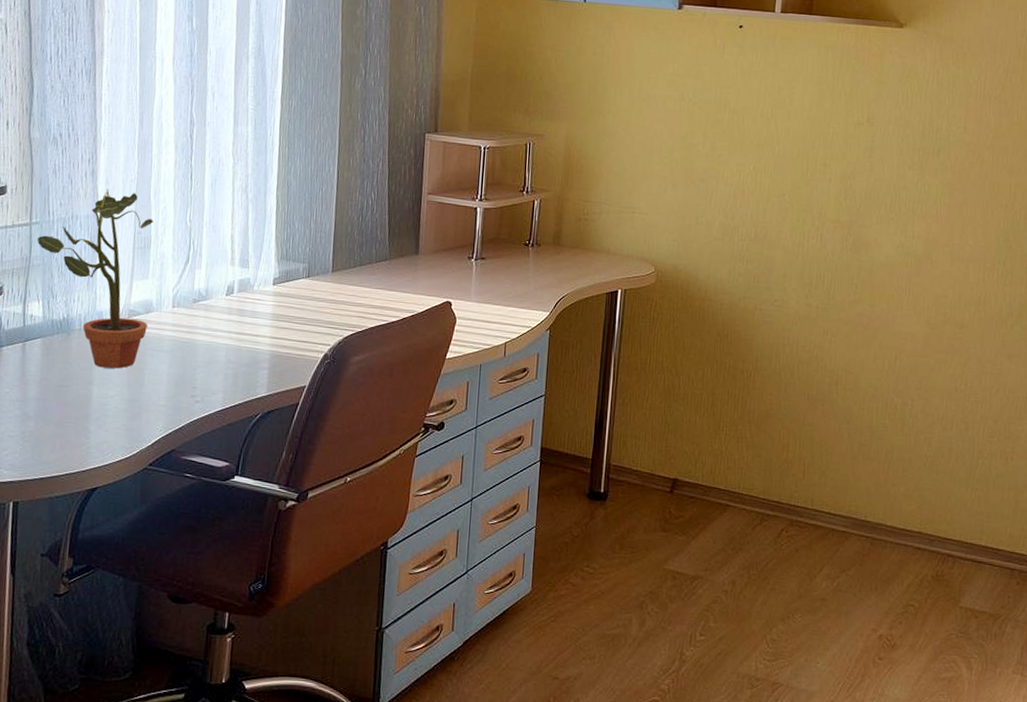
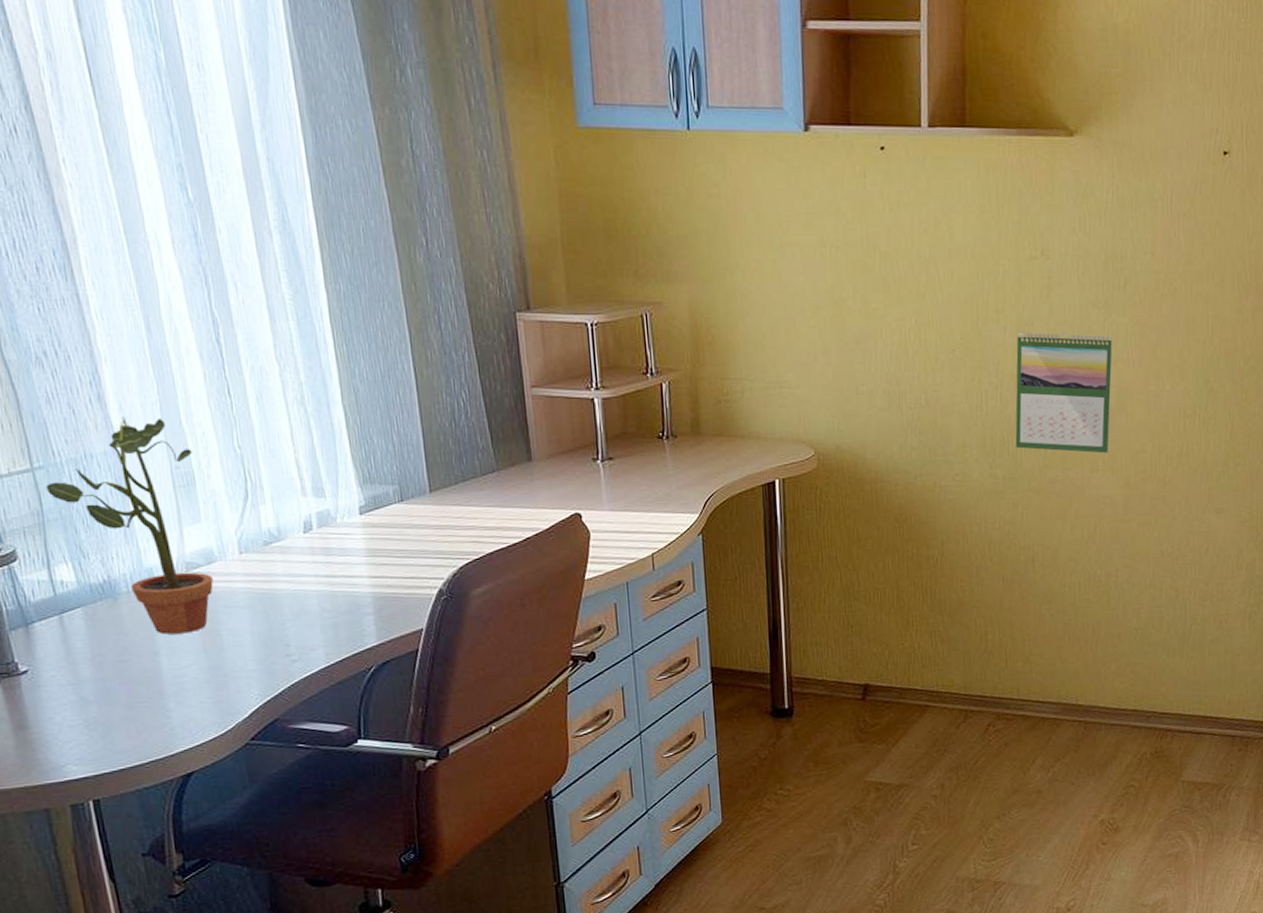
calendar: none [830,185,924,295] -> present [1015,333,1112,453]

